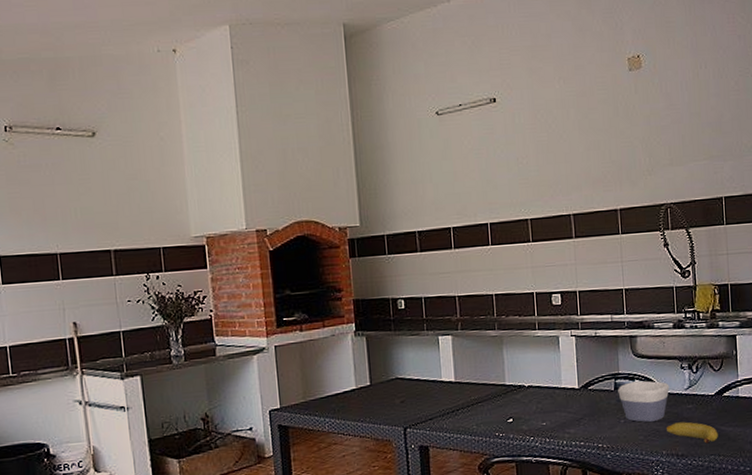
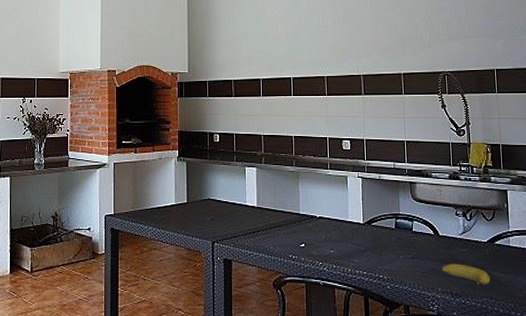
bowl: present [618,380,670,423] -> none [398,223,445,261]

